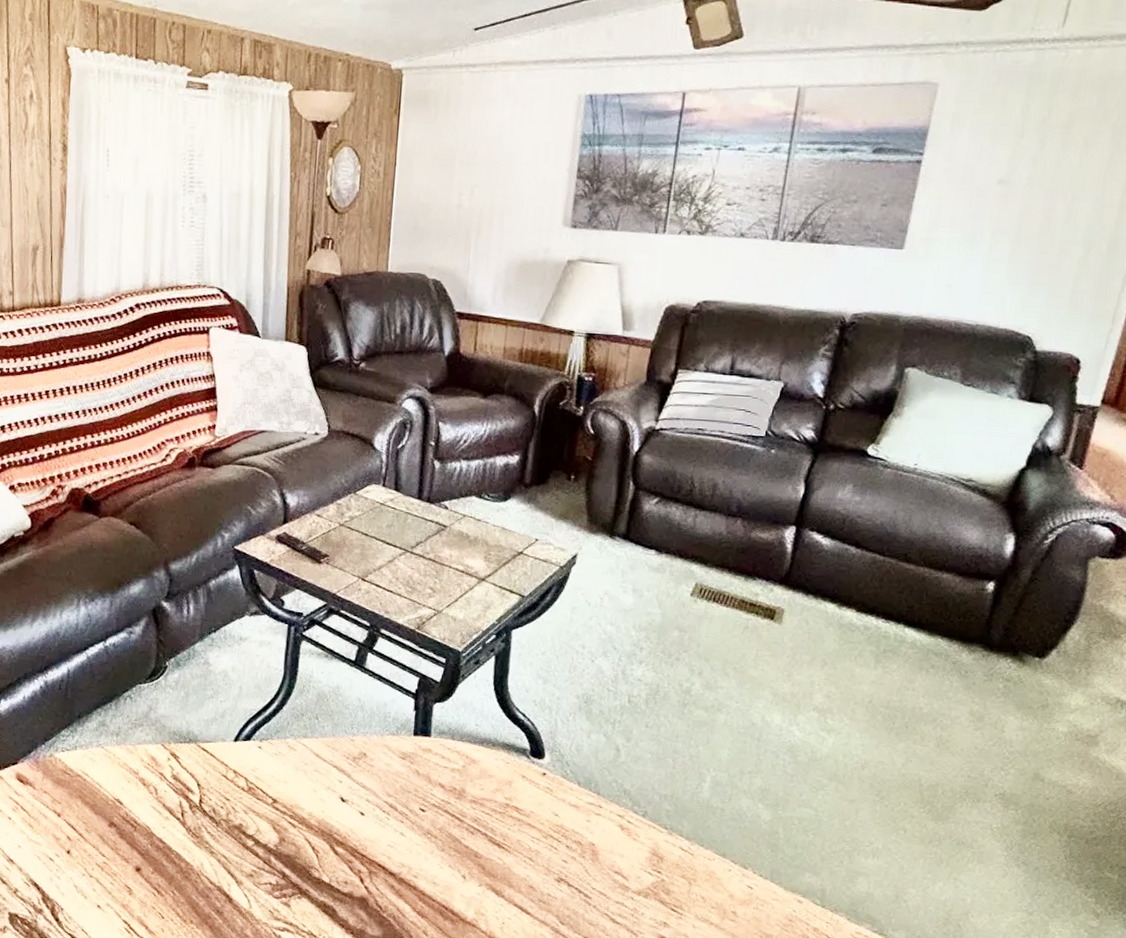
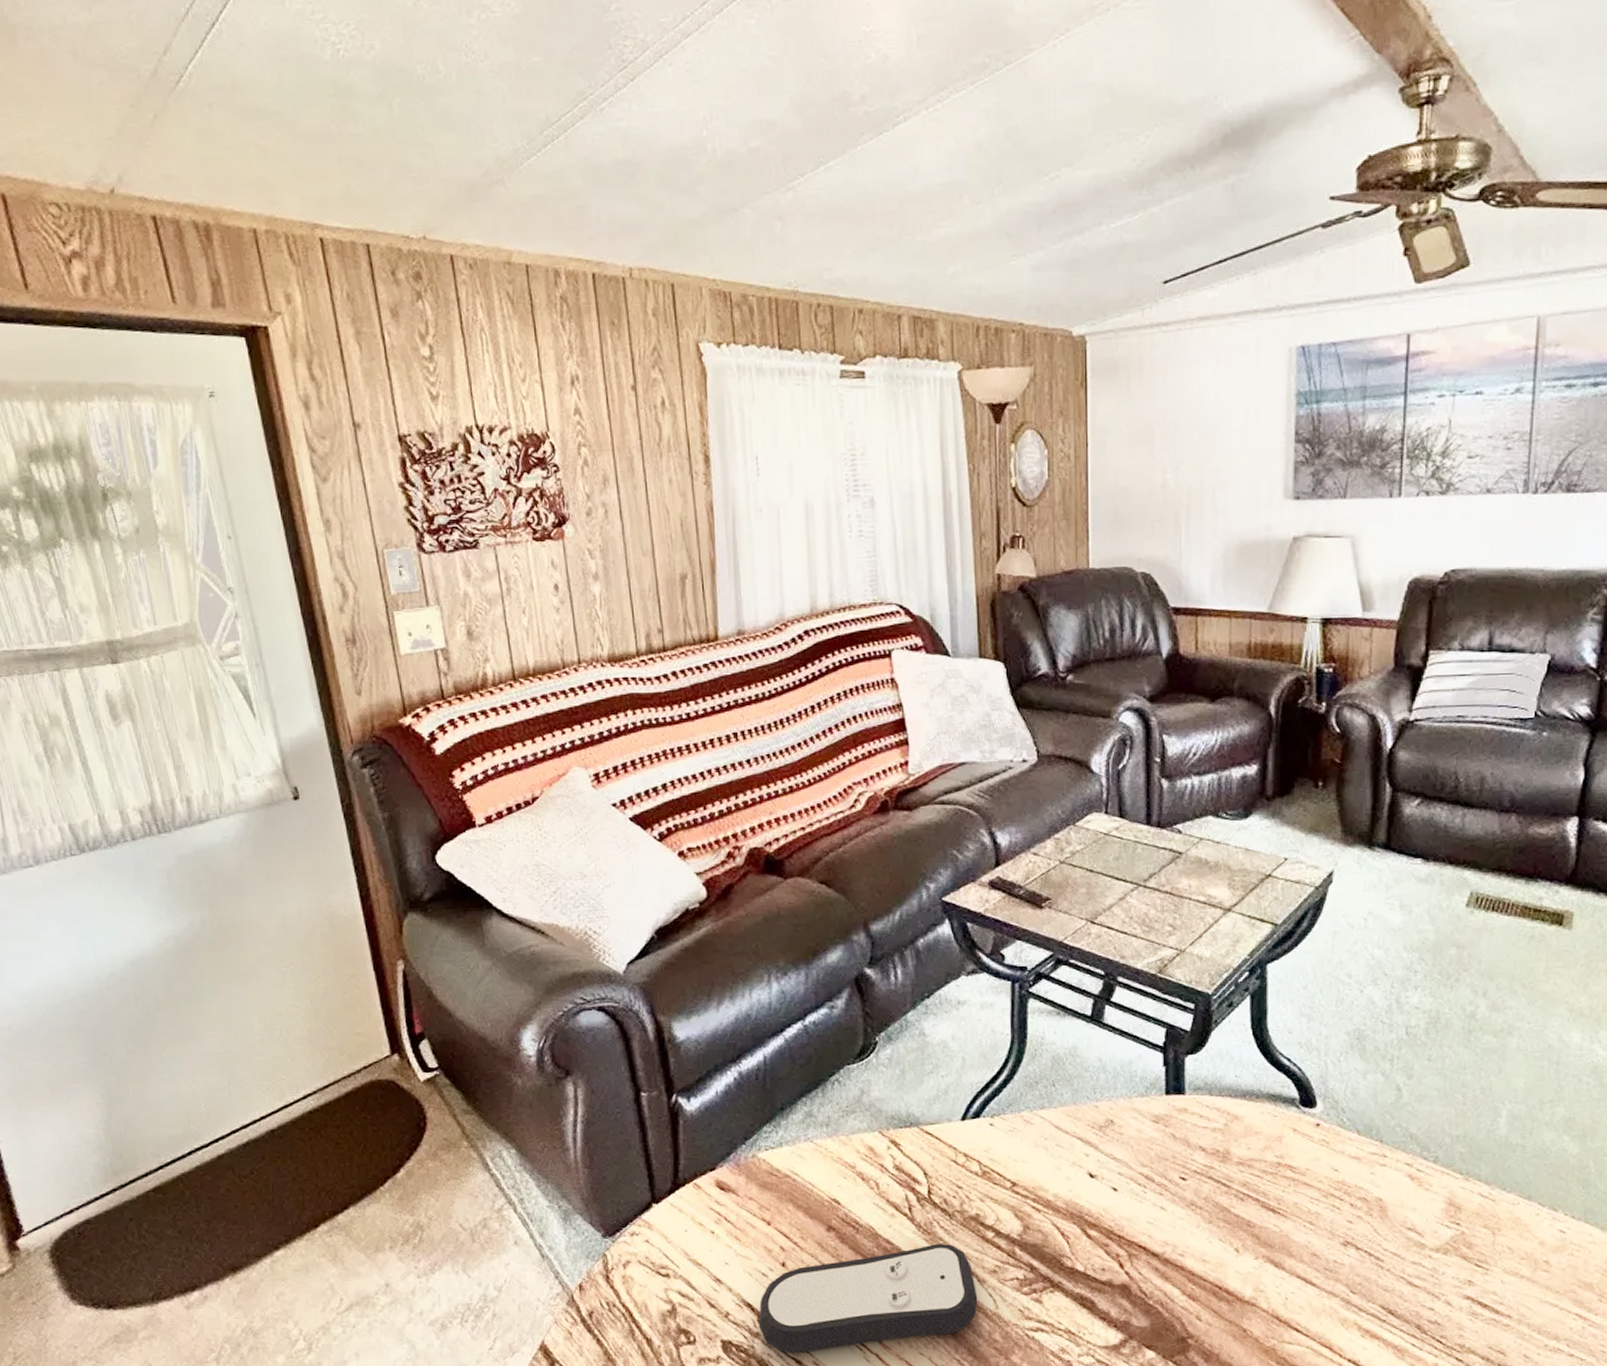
remote control: none [42,846,235,931] -> present [758,1243,978,1354]

